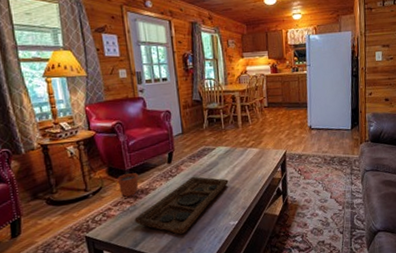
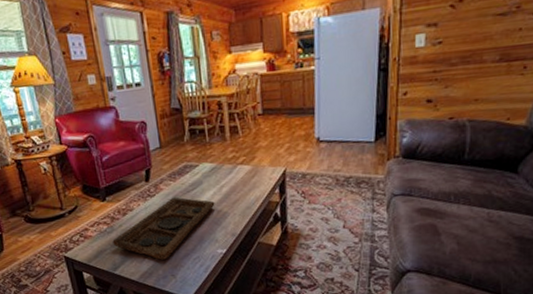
plant pot: present [117,173,139,197] -> none [92,191,115,217]

